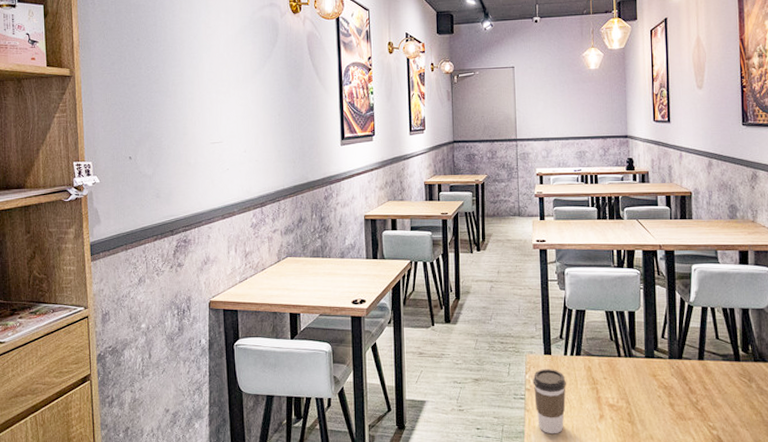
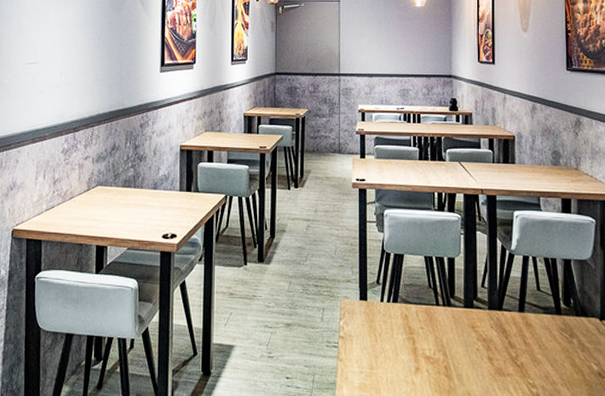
coffee cup: present [533,369,566,434] -> none [347,316,382,387]

